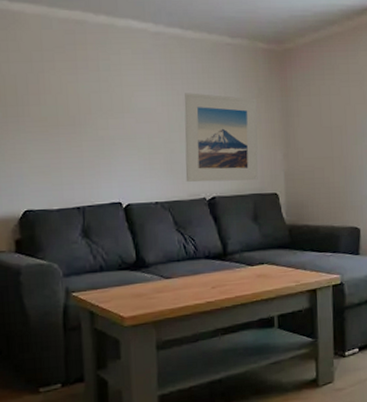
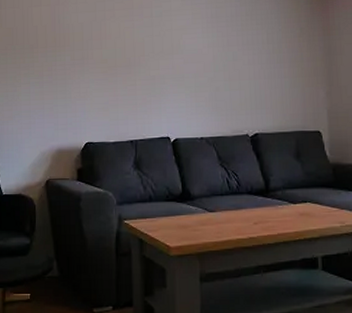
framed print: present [184,93,259,183] -> none [228,34,301,119]

